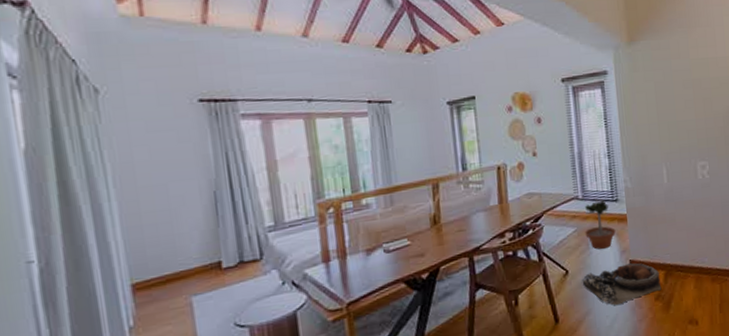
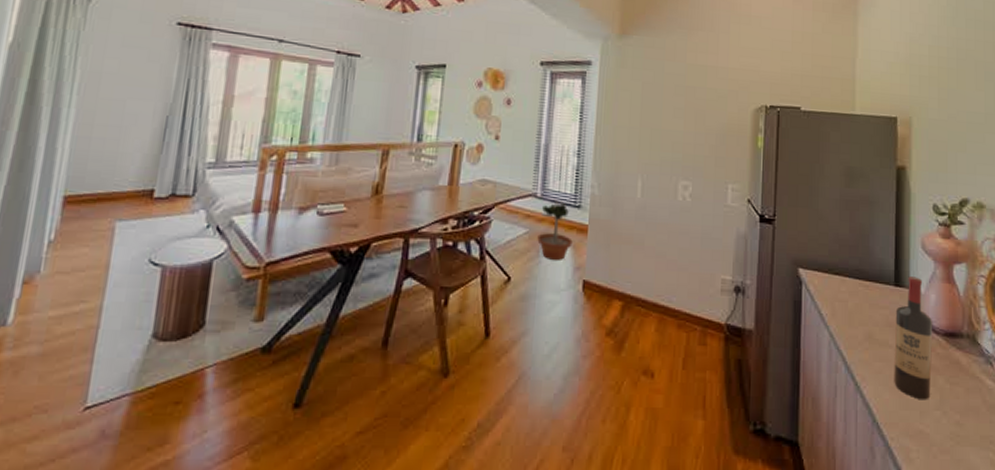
dog bed: present [582,263,662,306] -> none [524,284,616,332]

